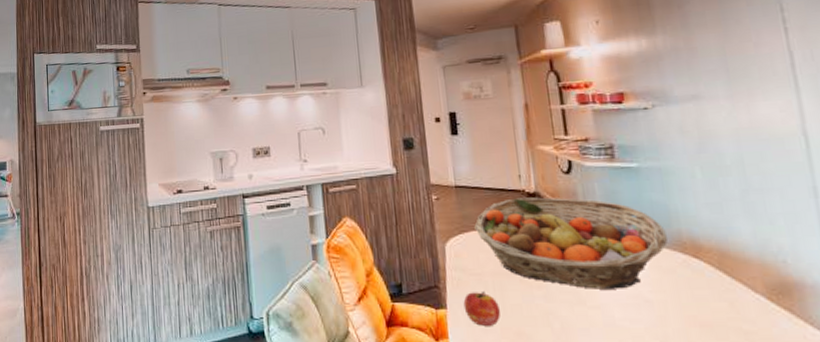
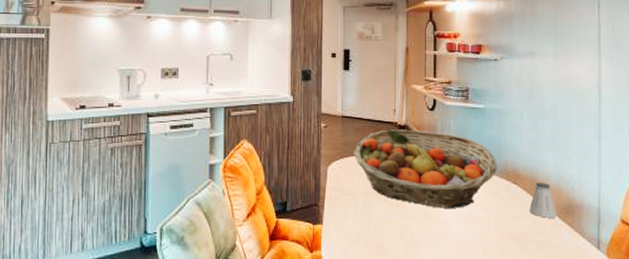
apple: present [463,290,501,326] -> none [337,208,366,239]
saltshaker: none [722,255,766,301] -> present [529,182,557,218]

